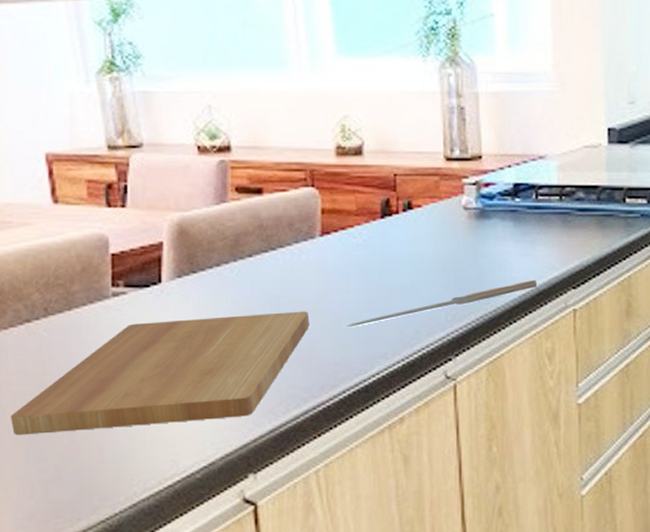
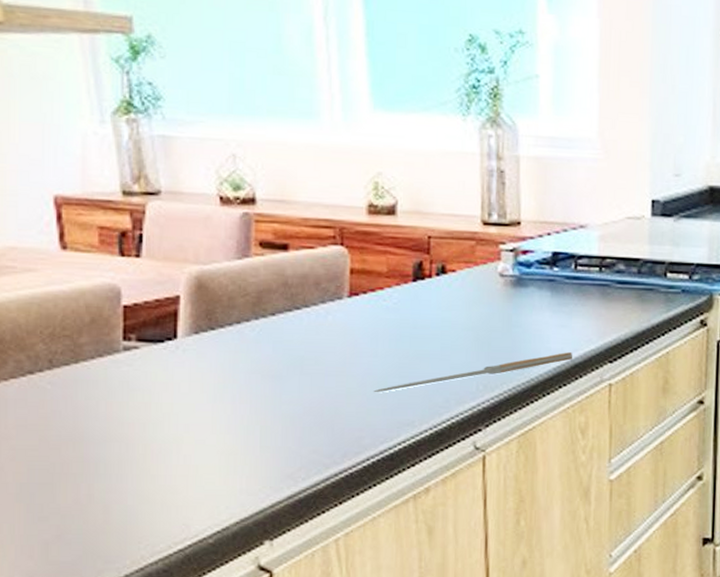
cutting board: present [10,311,310,436] -> none [8,374,334,493]

